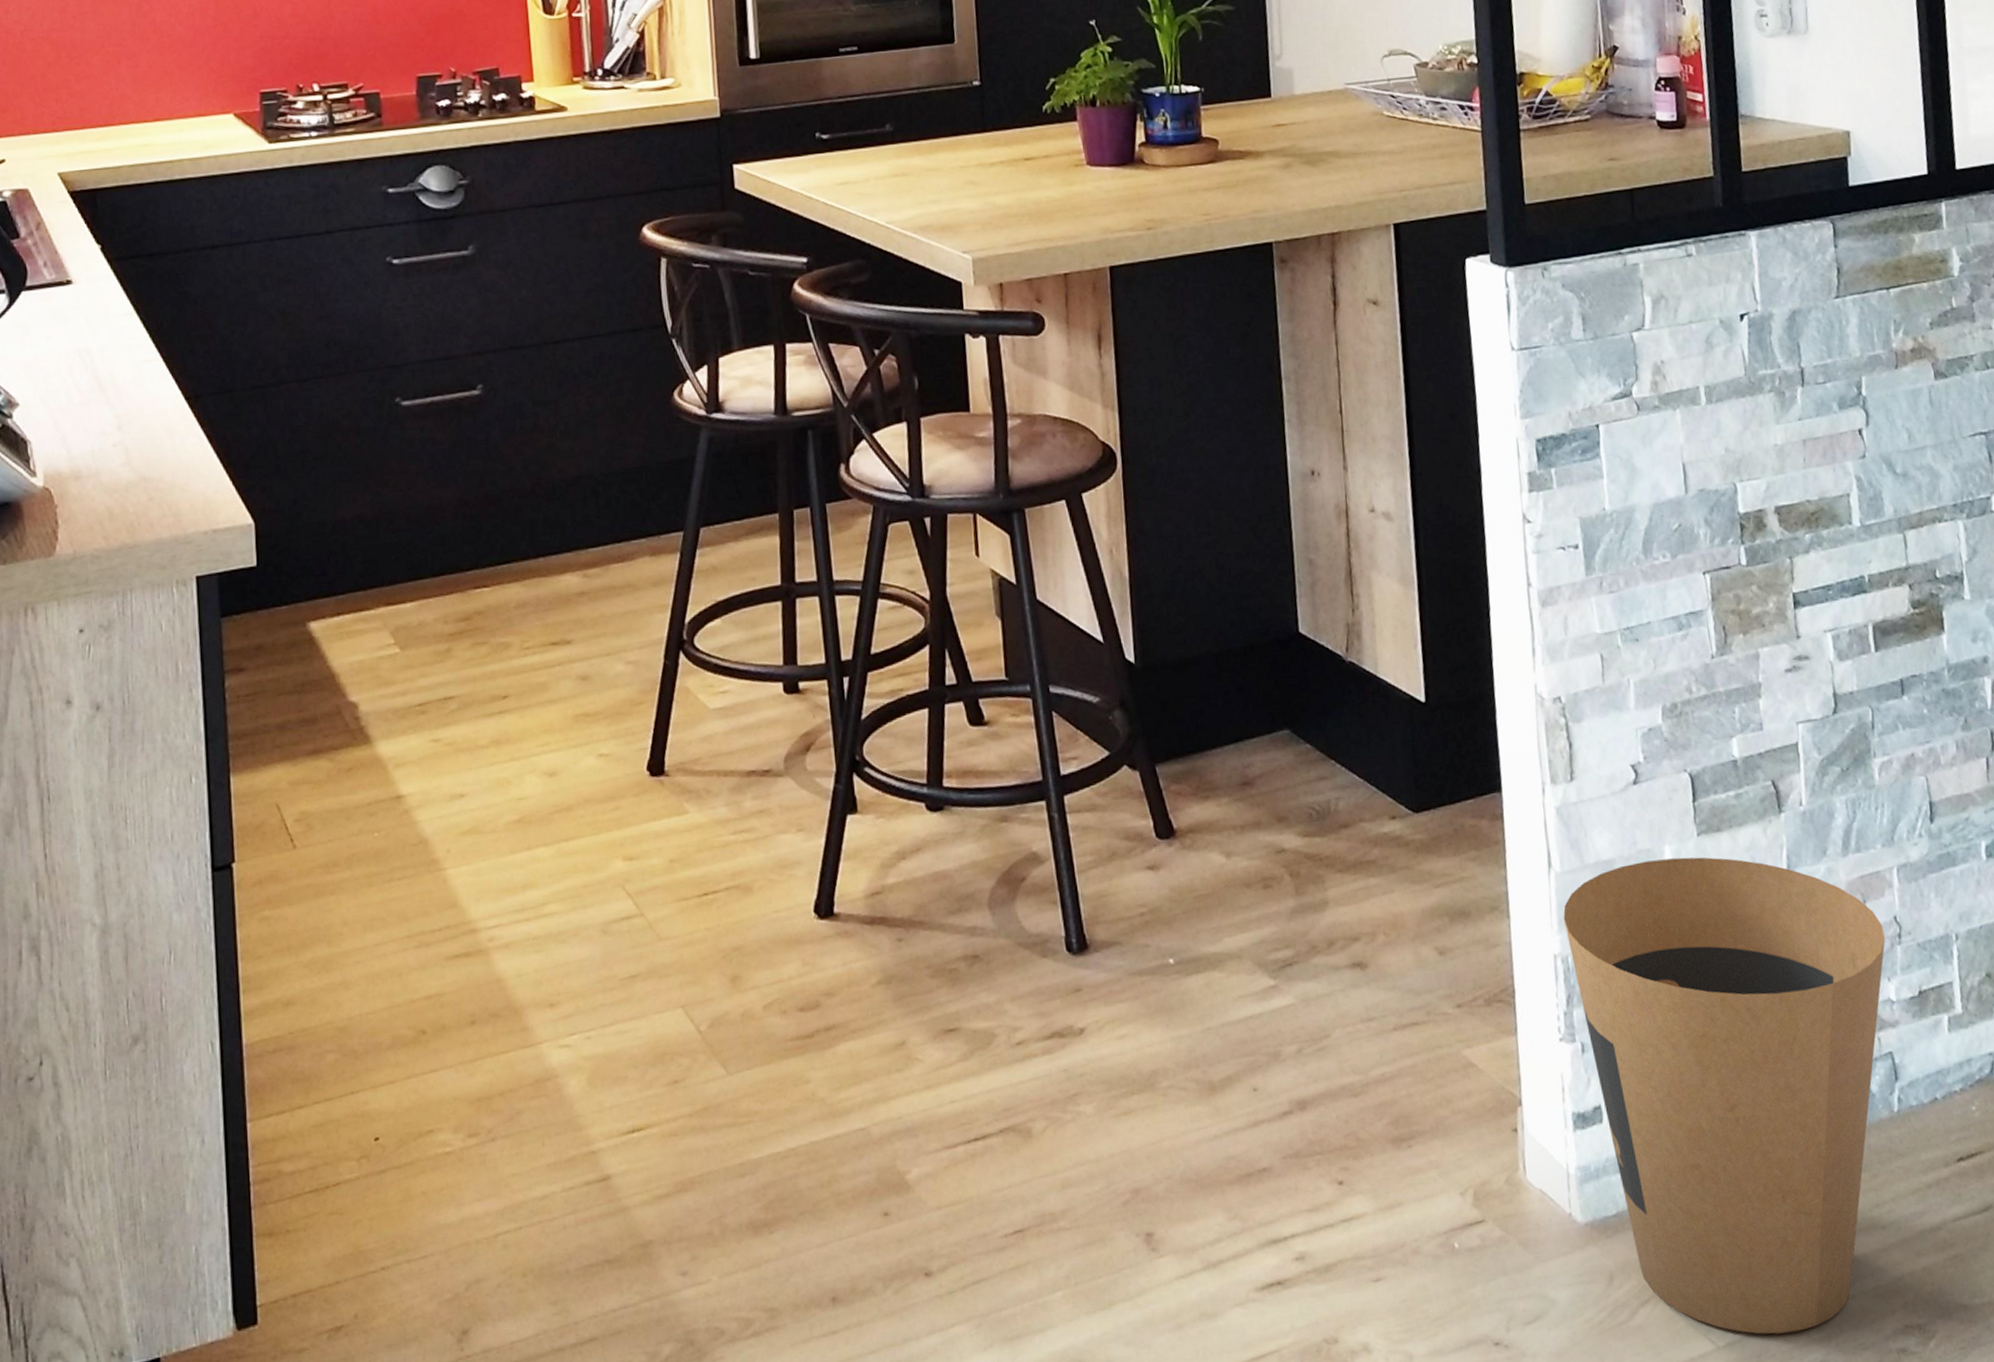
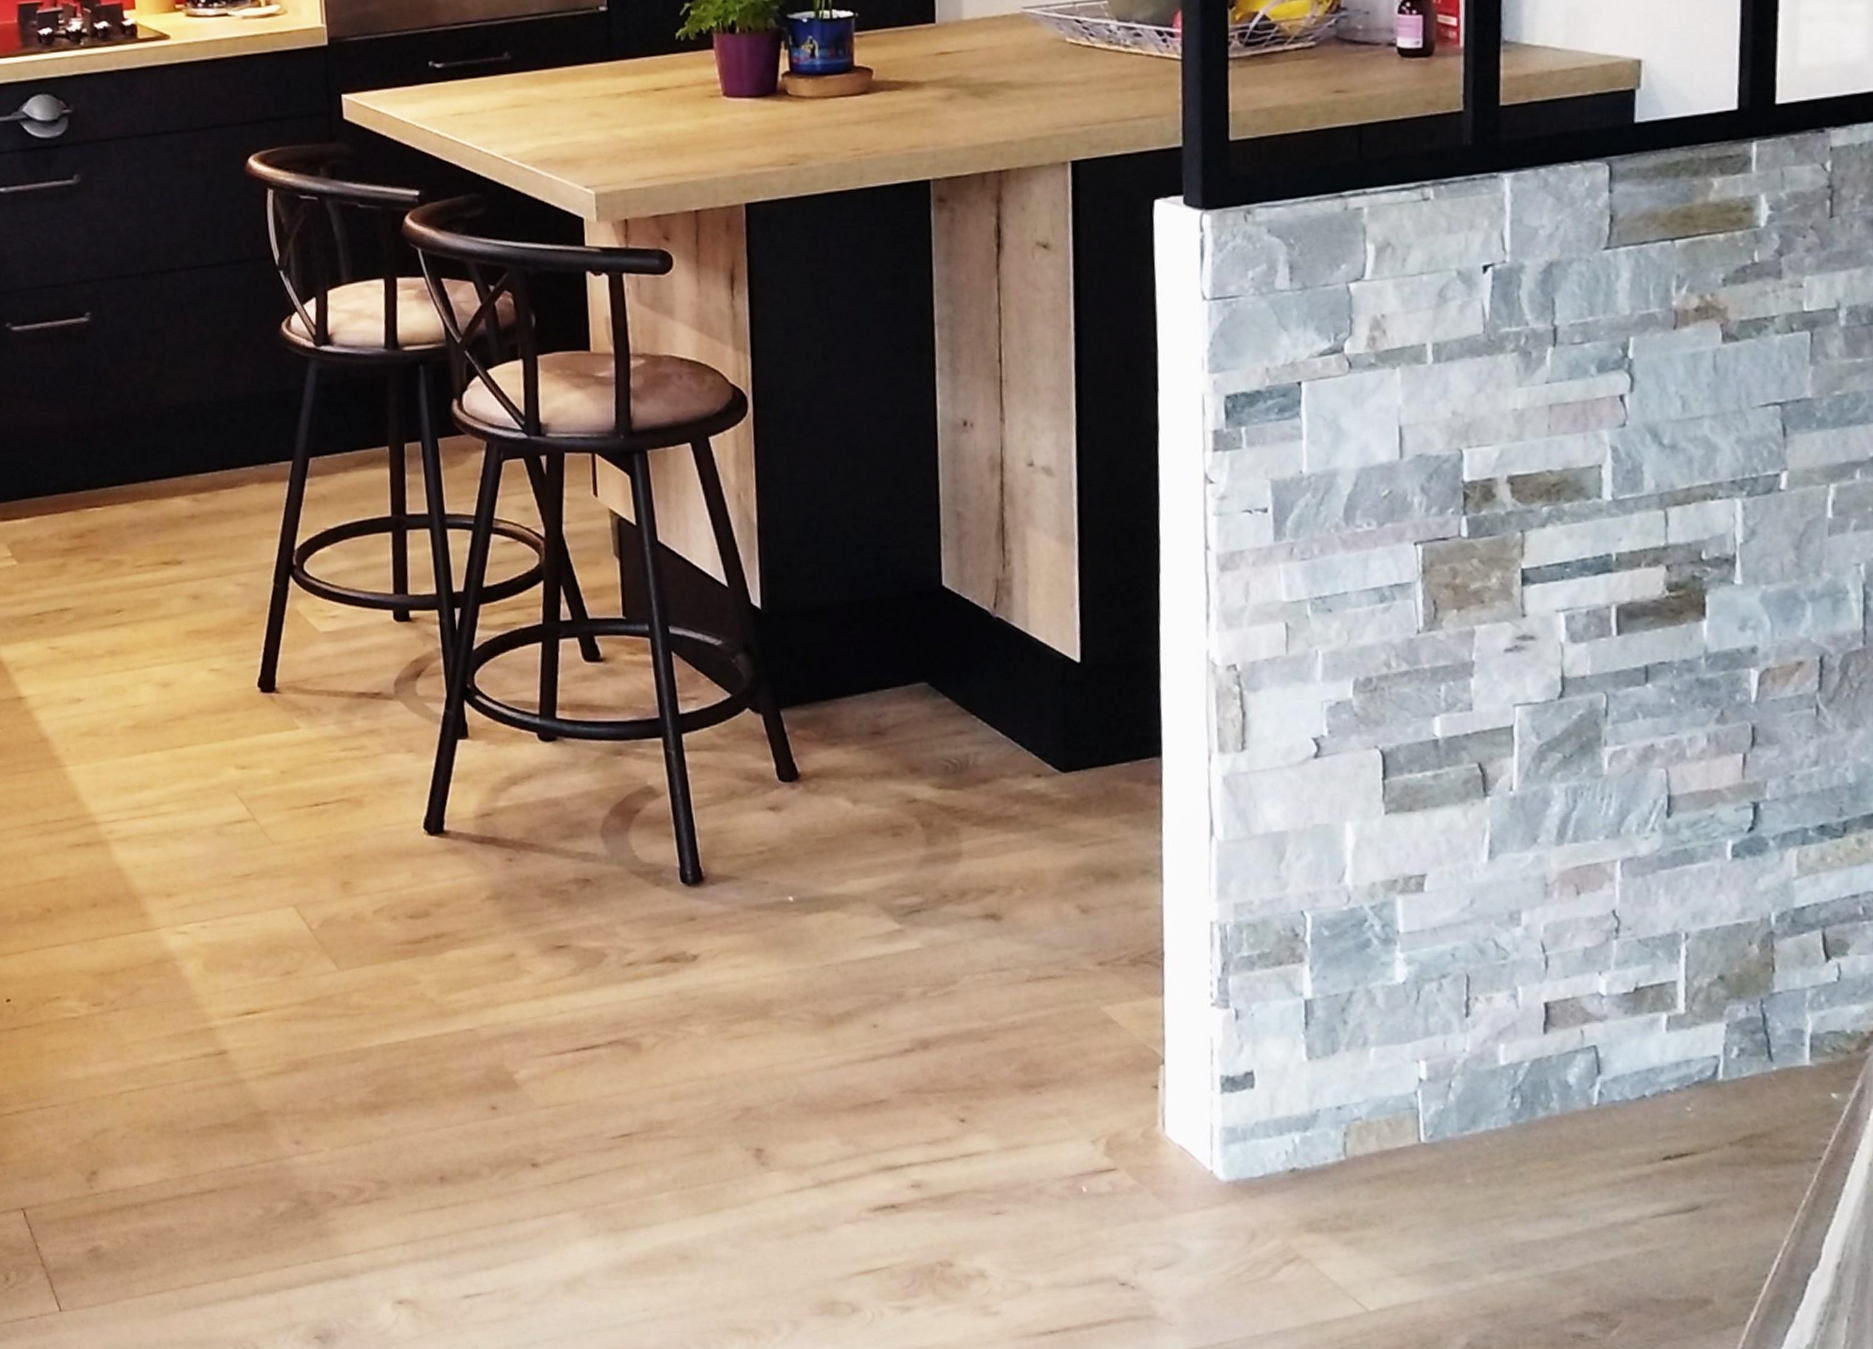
trash can: present [1563,857,1885,1335] -> none [1223,835,1599,1306]

